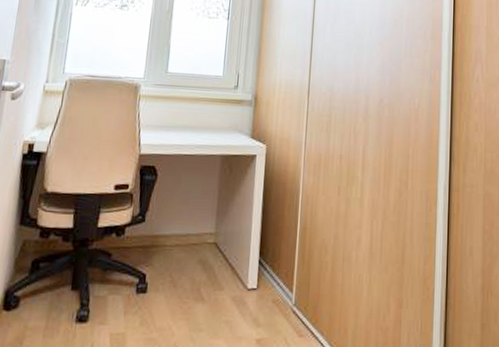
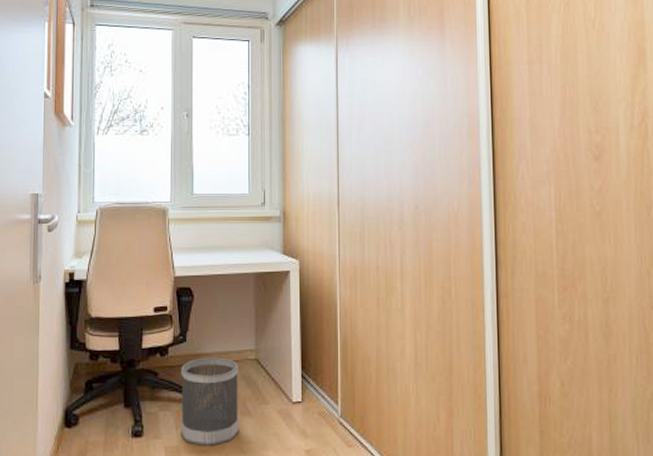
wastebasket: none [129,239,197,334] -> present [181,357,240,446]

